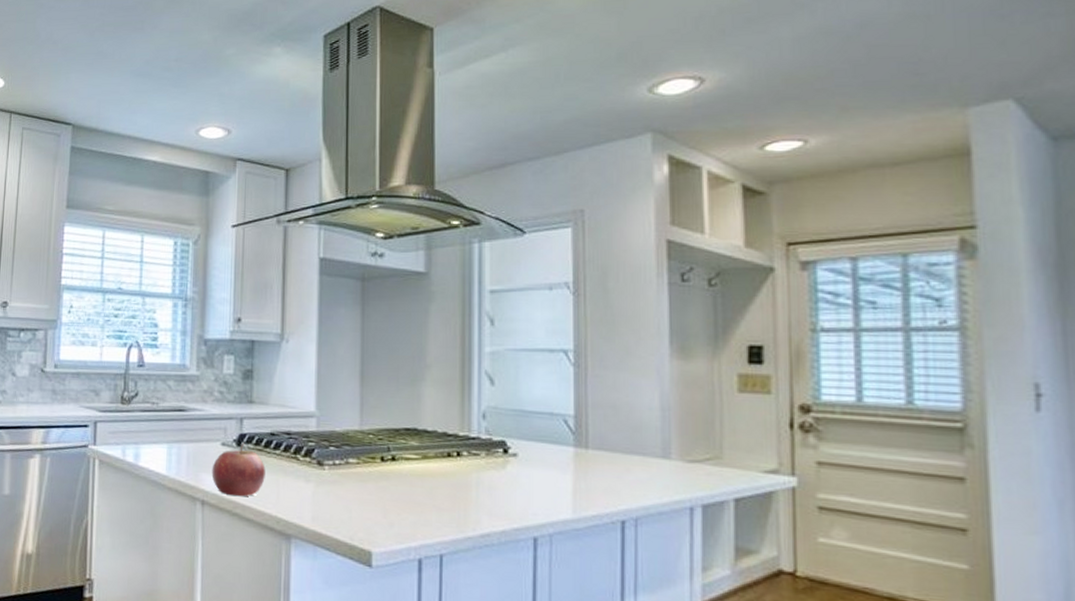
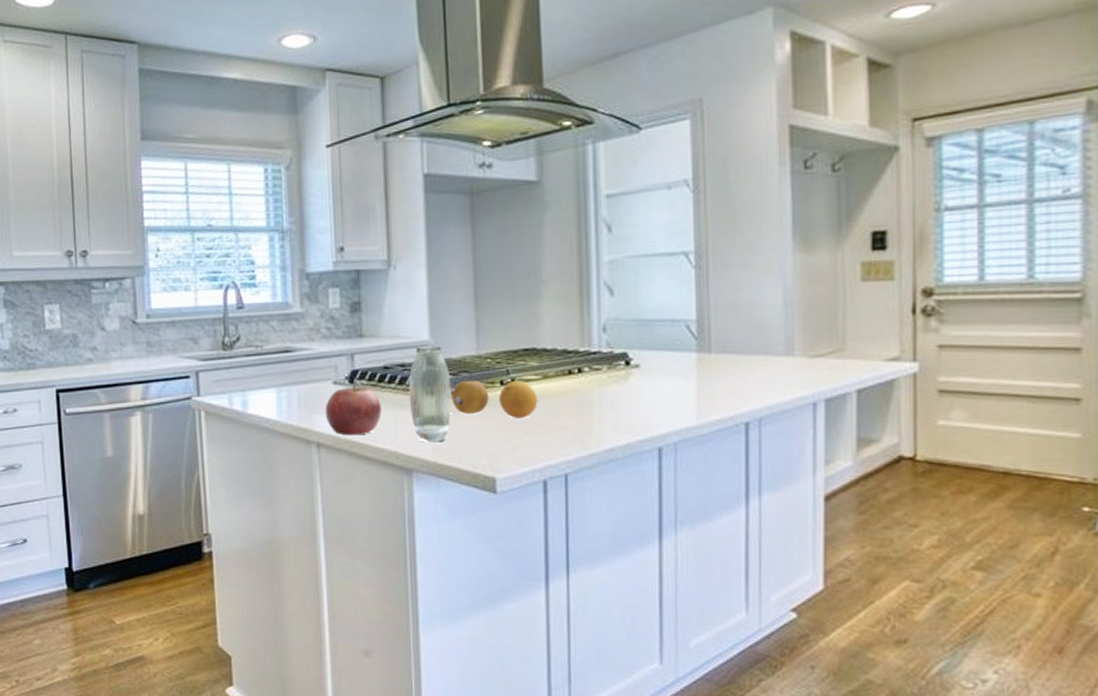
vase: none [292,417,334,511] -> present [408,346,452,442]
fruit: none [333,453,370,487] -> present [451,380,489,414]
fruit: none [379,457,417,496] -> present [499,380,538,418]

